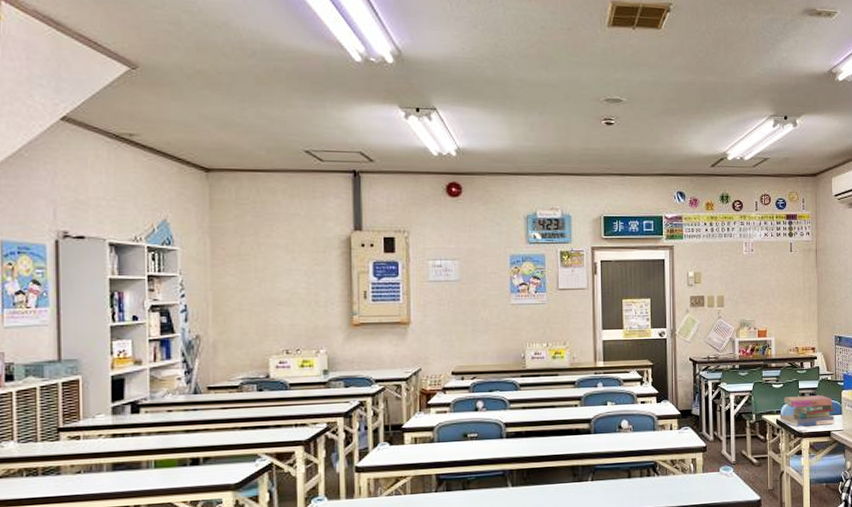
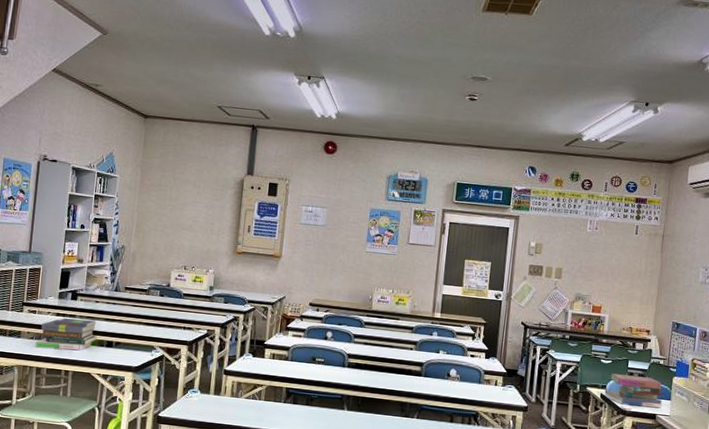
books: none [85,435,176,483] -> present [35,318,97,351]

